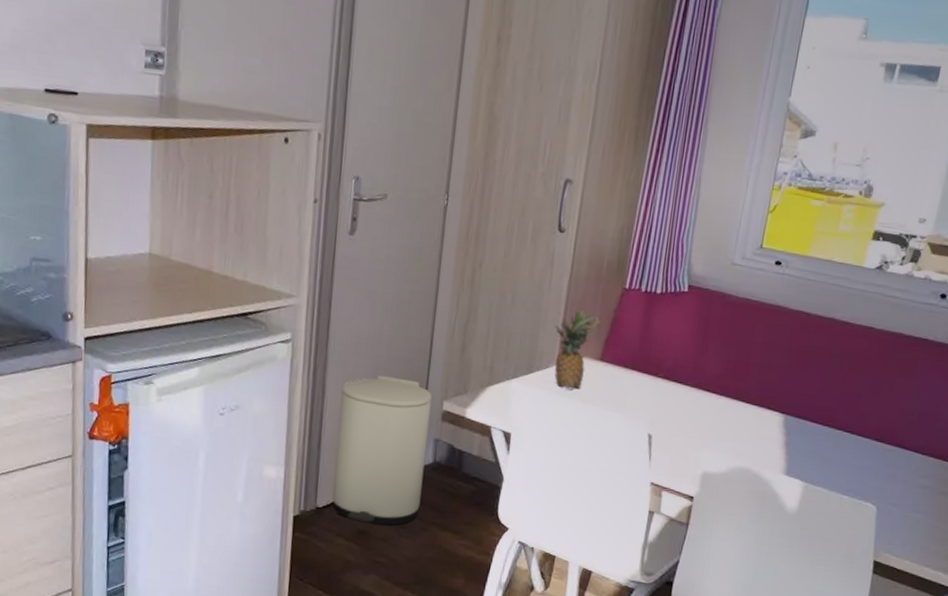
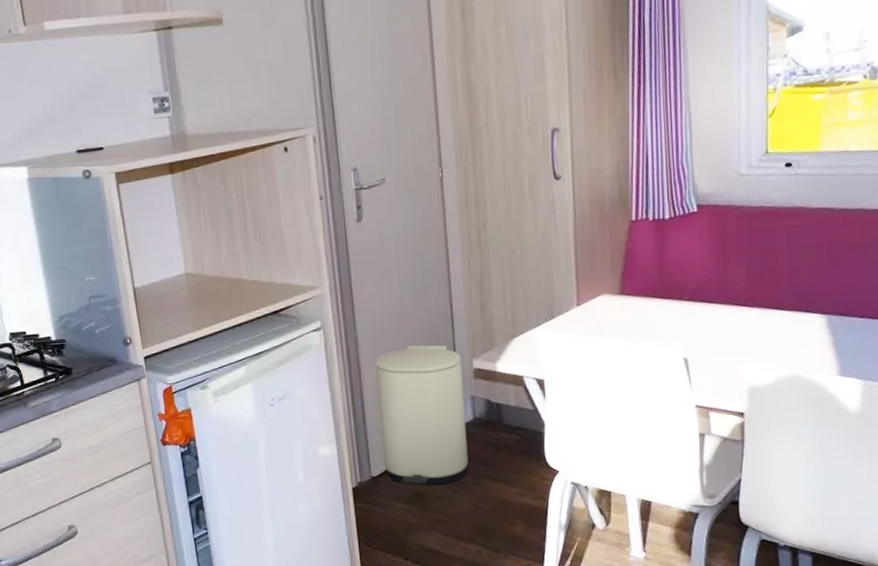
fruit: present [554,307,602,390] -> none [567,248,614,329]

